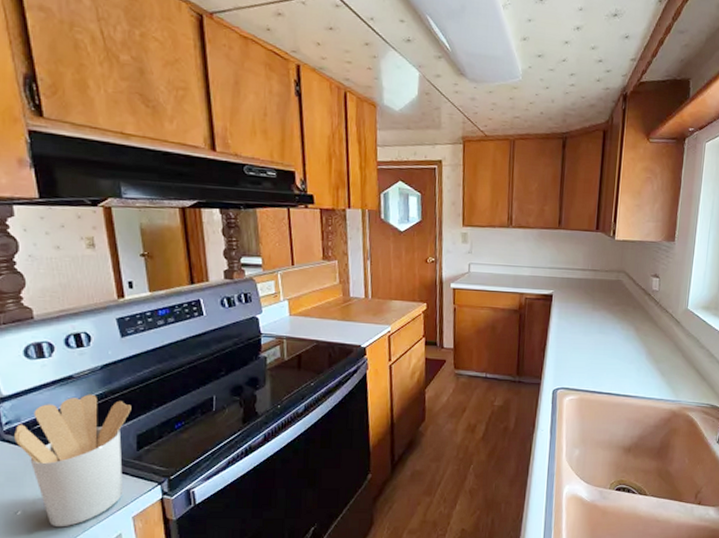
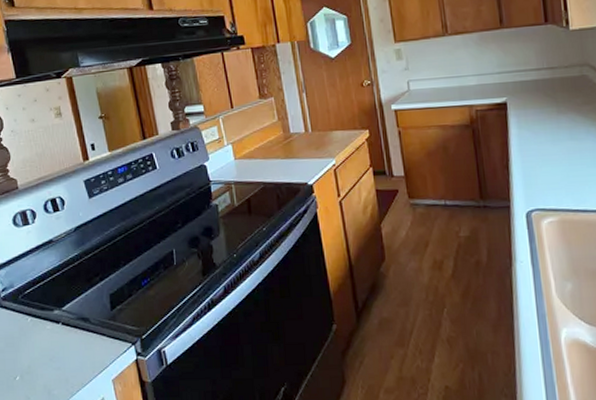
utensil holder: present [14,394,132,528] -> none [10,256,103,392]

